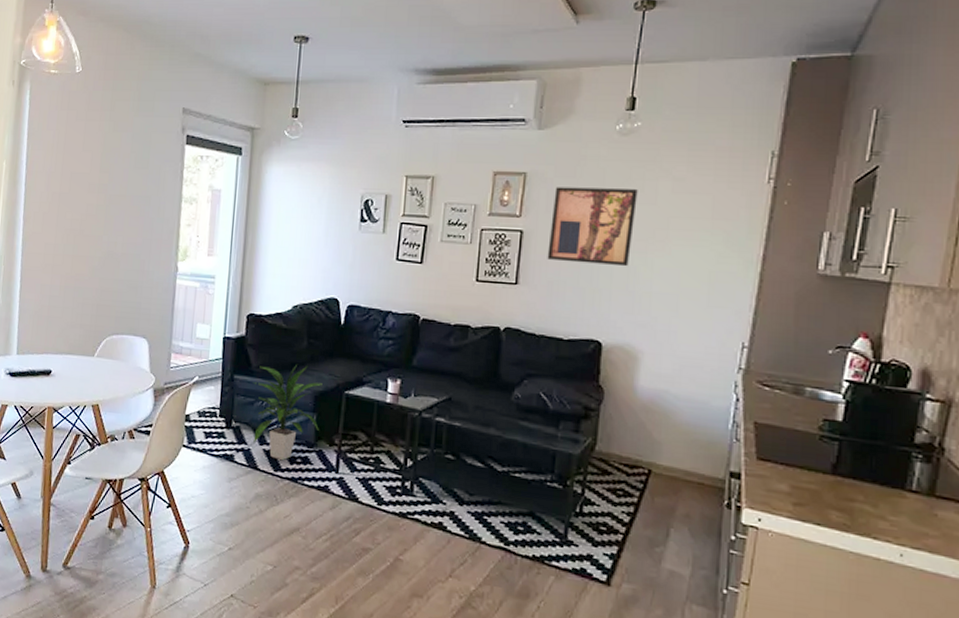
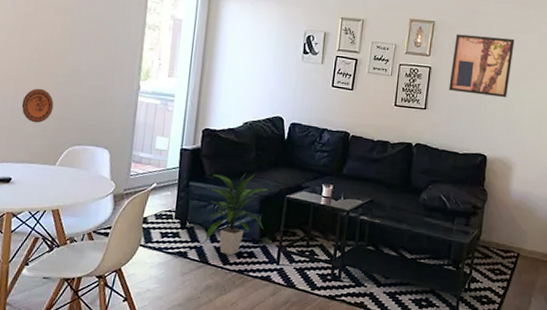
decorative plate: none [59,273,91,311] -> present [21,88,54,123]

